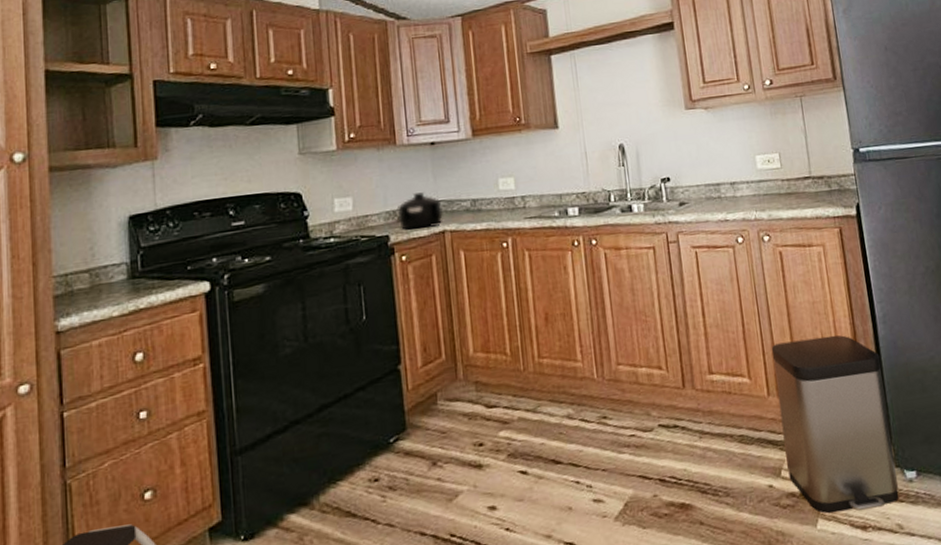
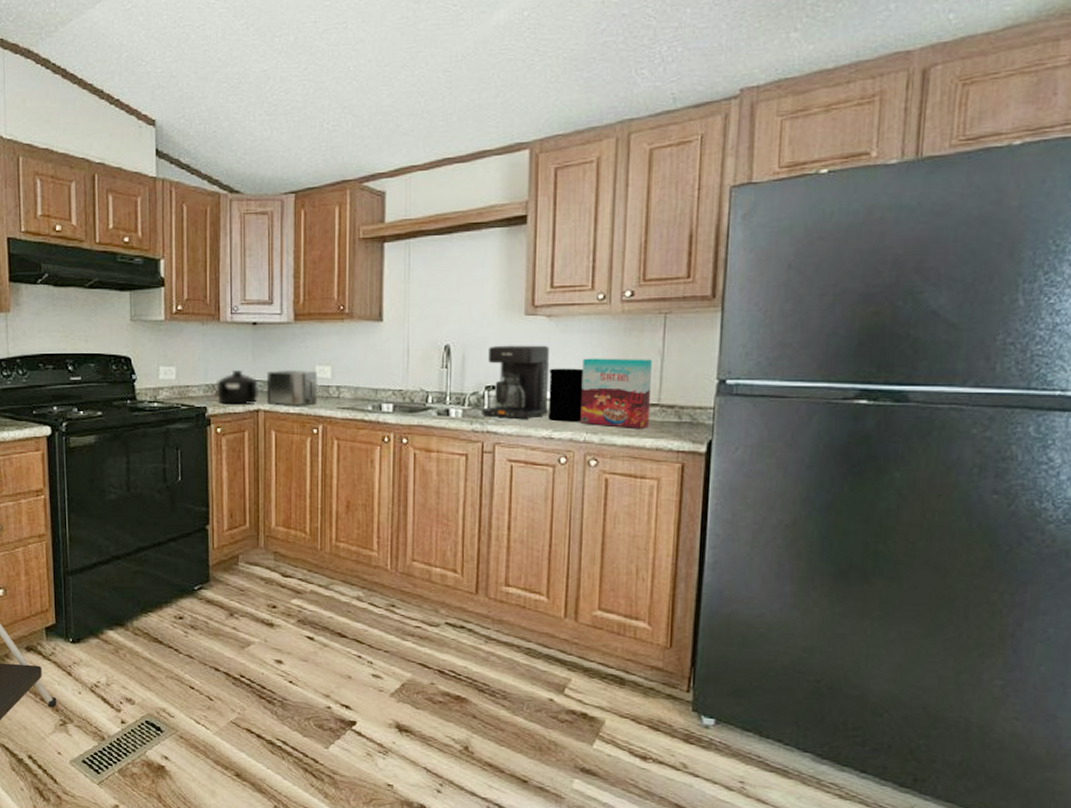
toaster: none [449,183,504,224] -> present [266,370,317,407]
coffee maker: none [658,134,721,207] -> present [481,345,549,419]
canister: none [715,152,750,204] -> present [548,368,584,422]
cereal box: none [741,137,806,204] -> present [580,358,653,430]
pedal bin: present [771,335,899,513] -> none [572,569,700,744]

